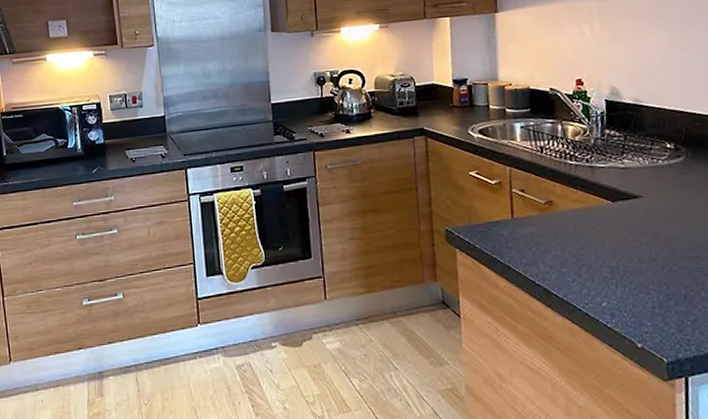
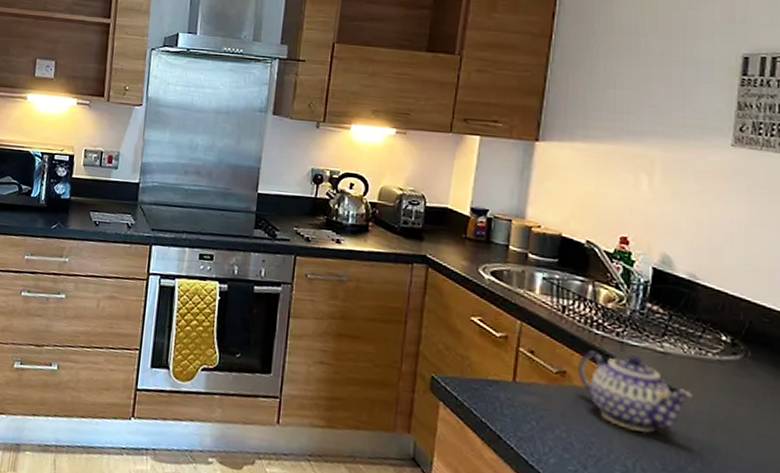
teapot: none [561,174,654,237] -> present [578,350,694,433]

